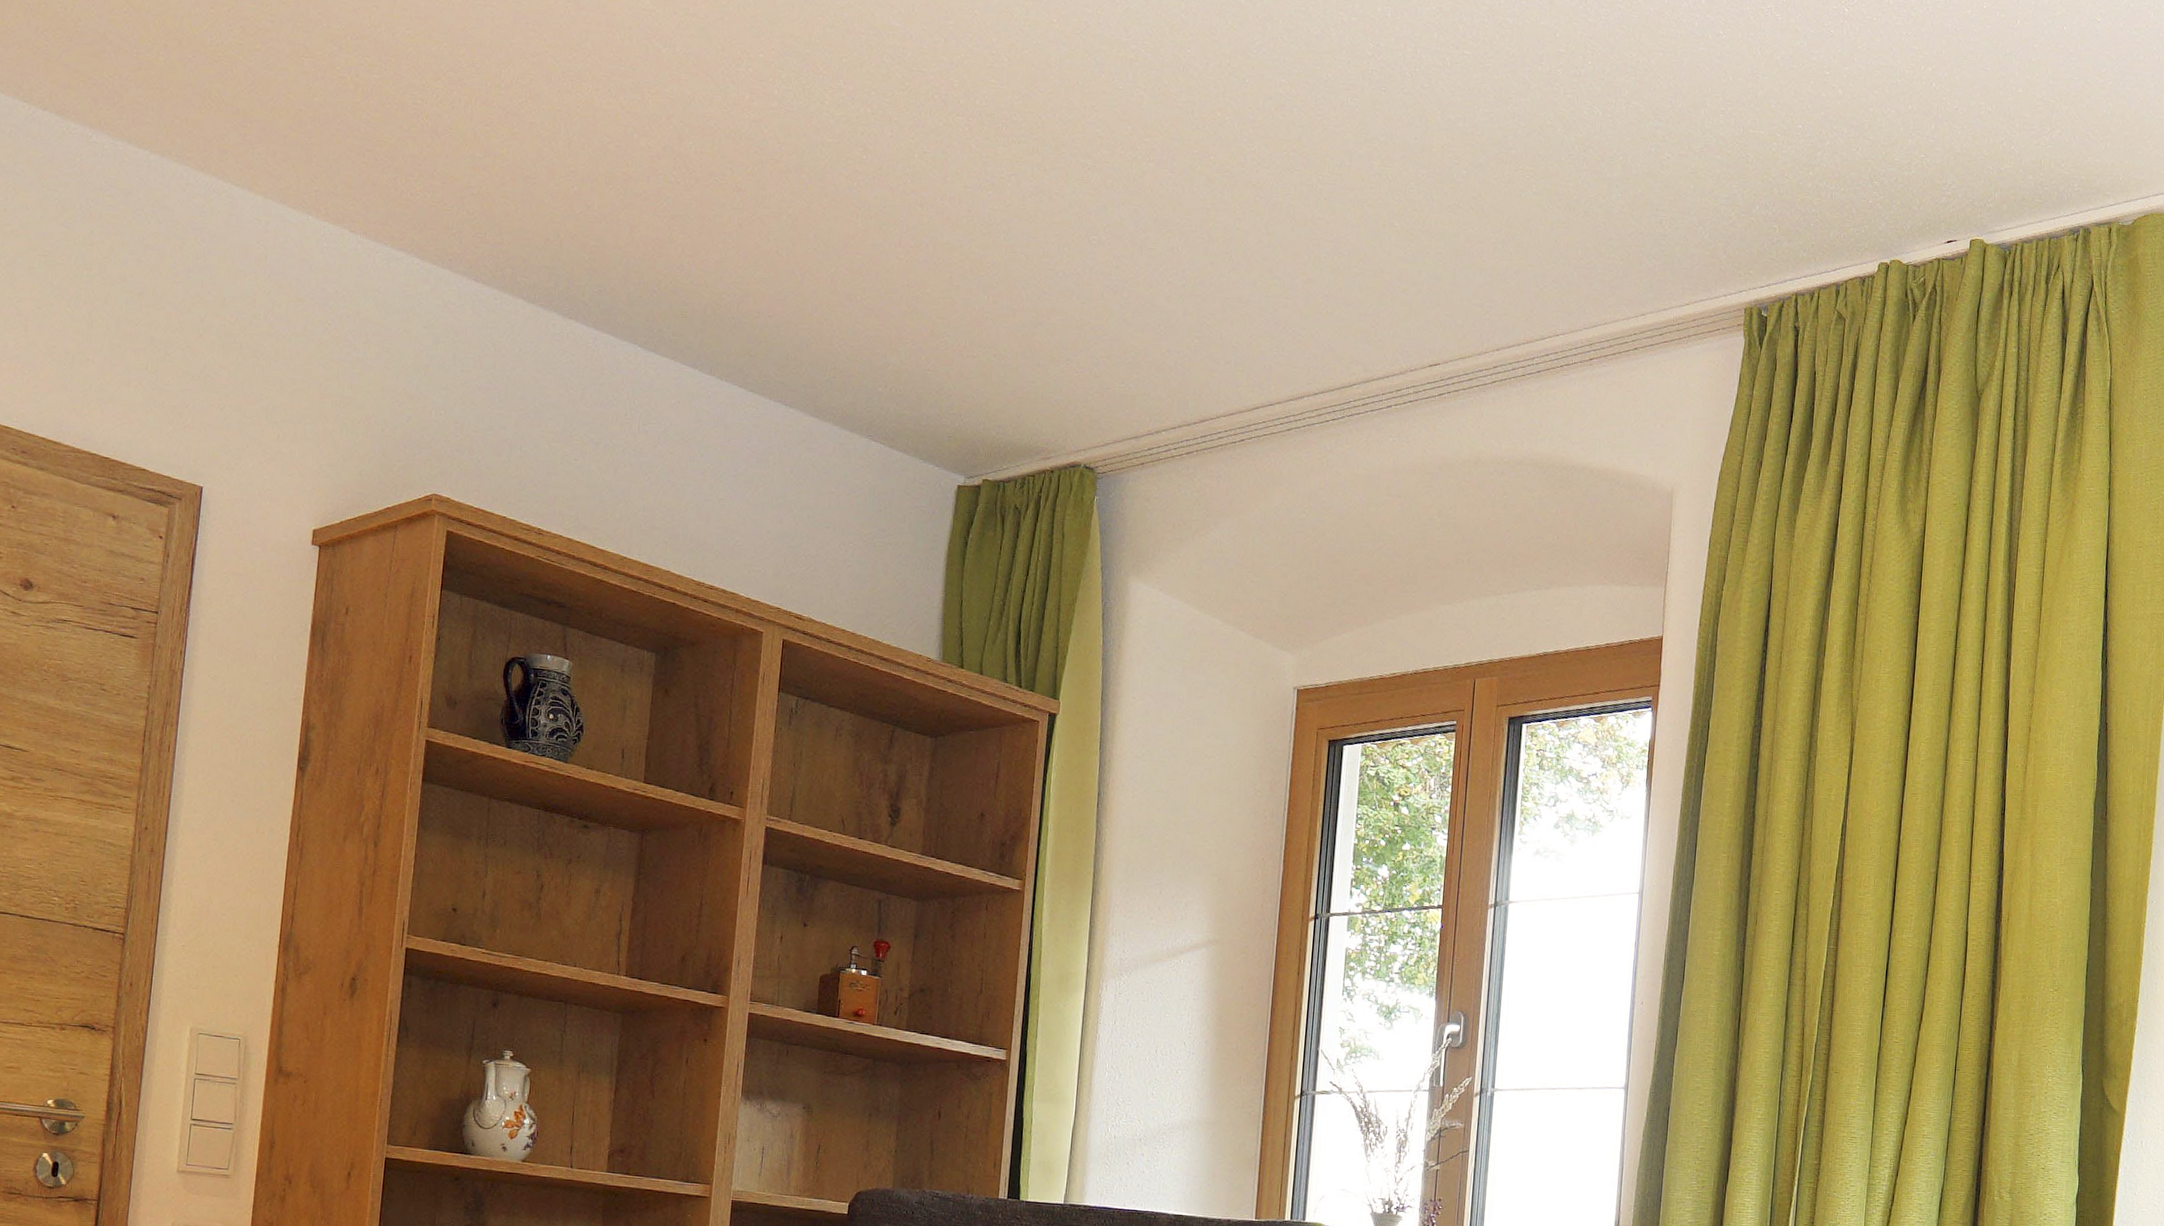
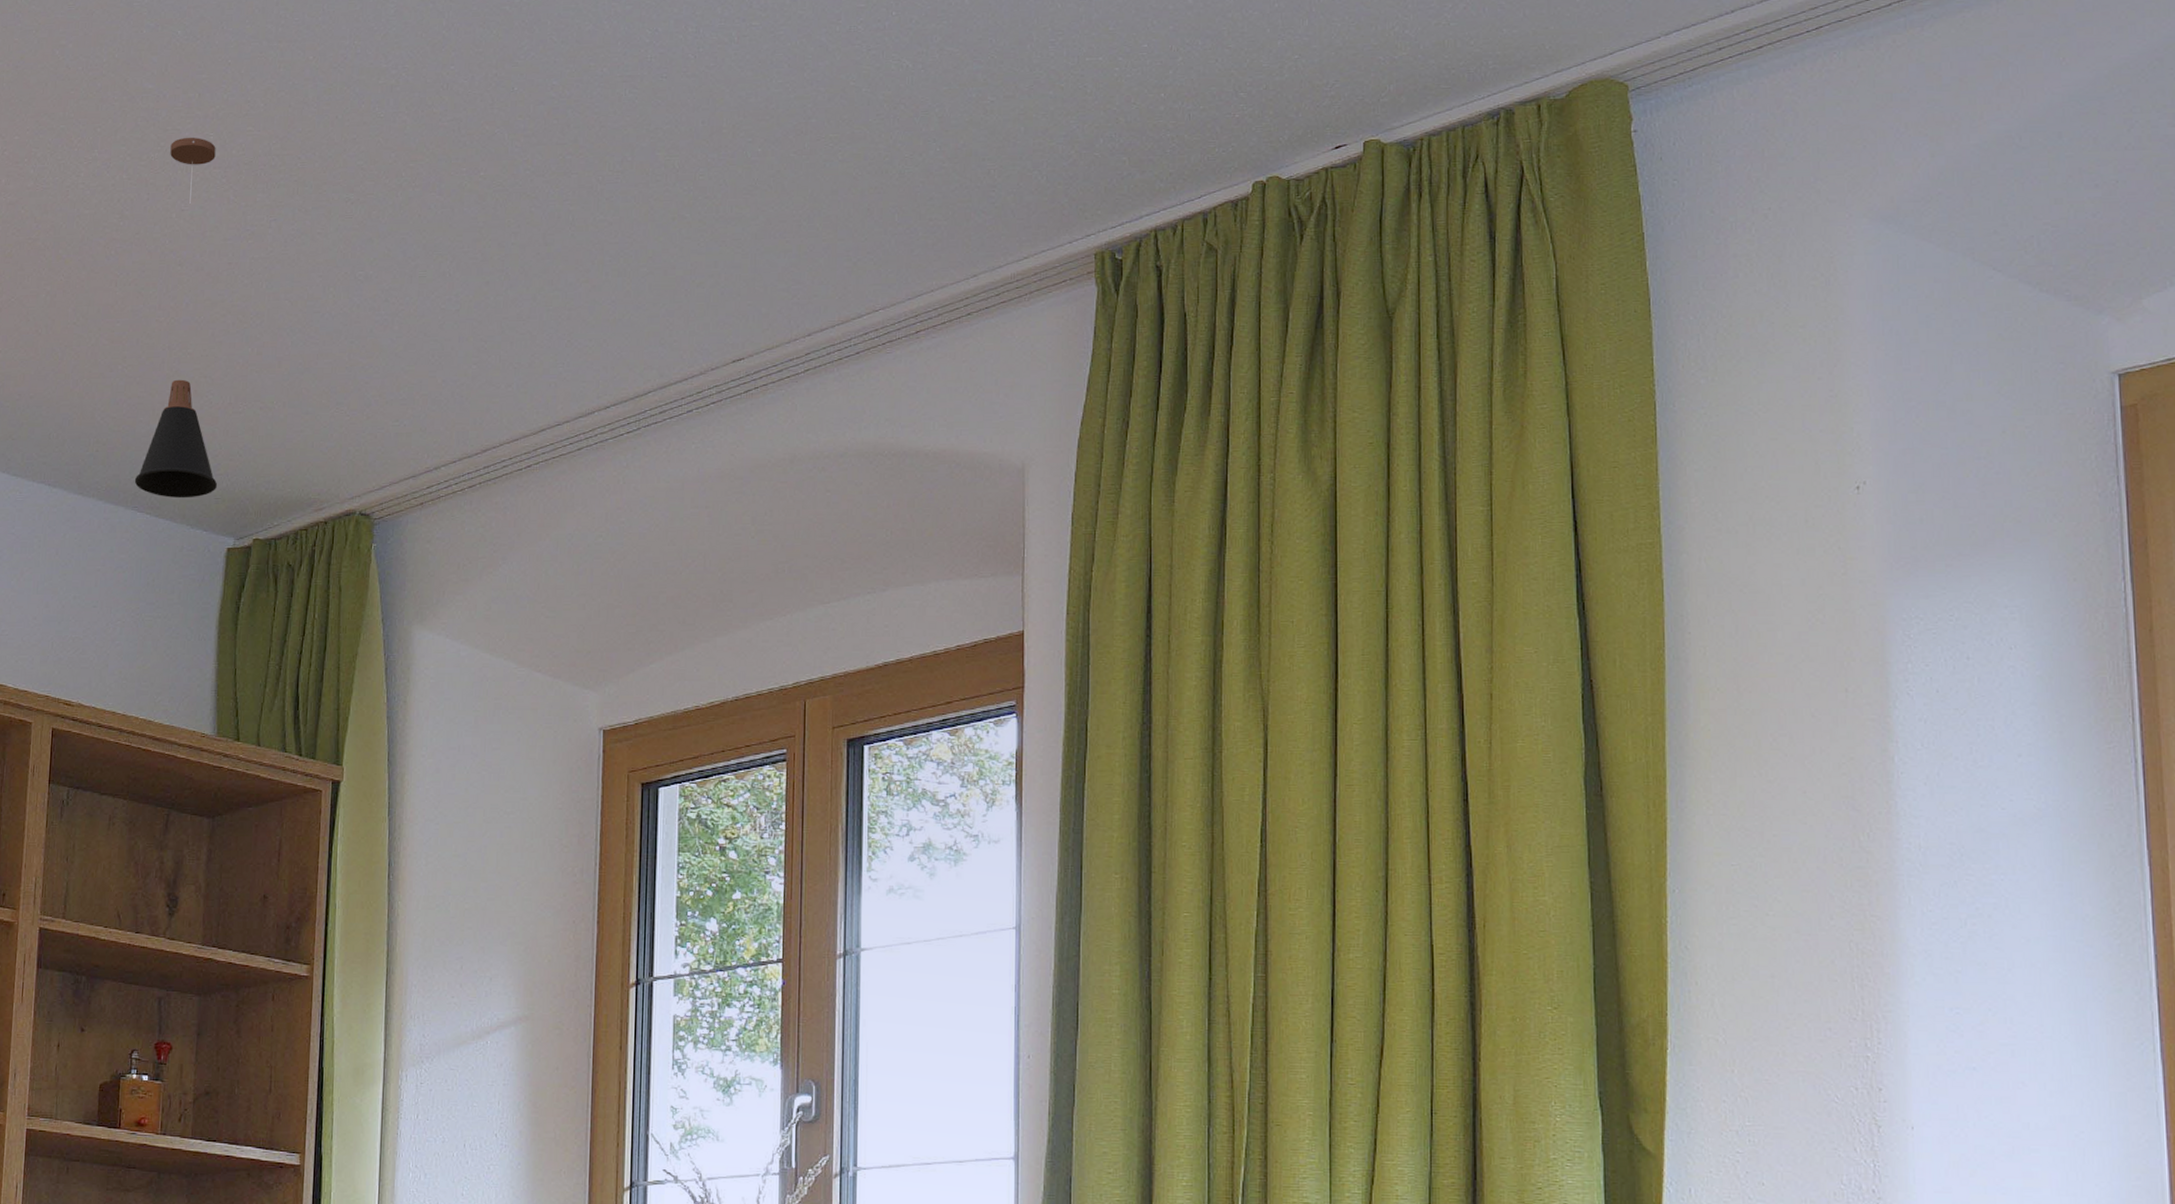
pendant lamp: none [870,80,960,433] -> present [134,137,217,499]

